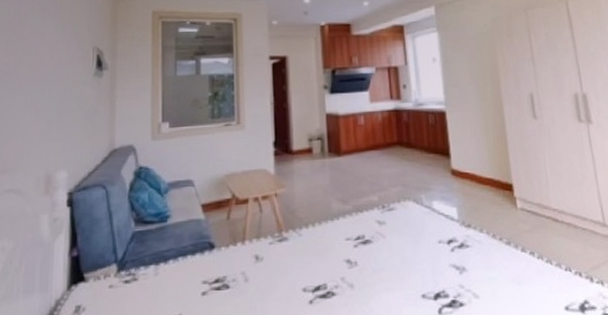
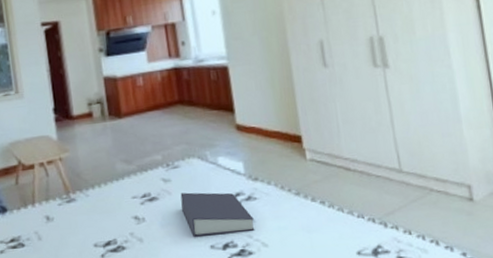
book: none [394,236,467,285] -> present [180,192,255,237]

